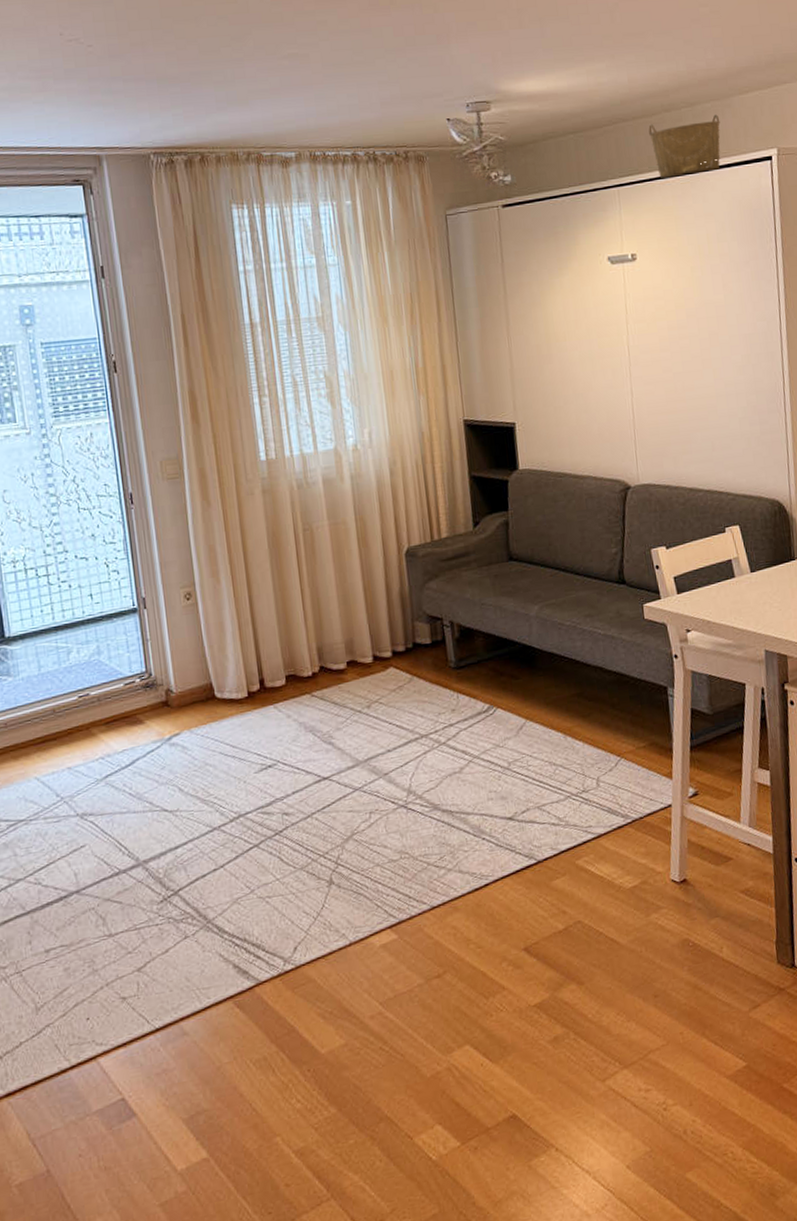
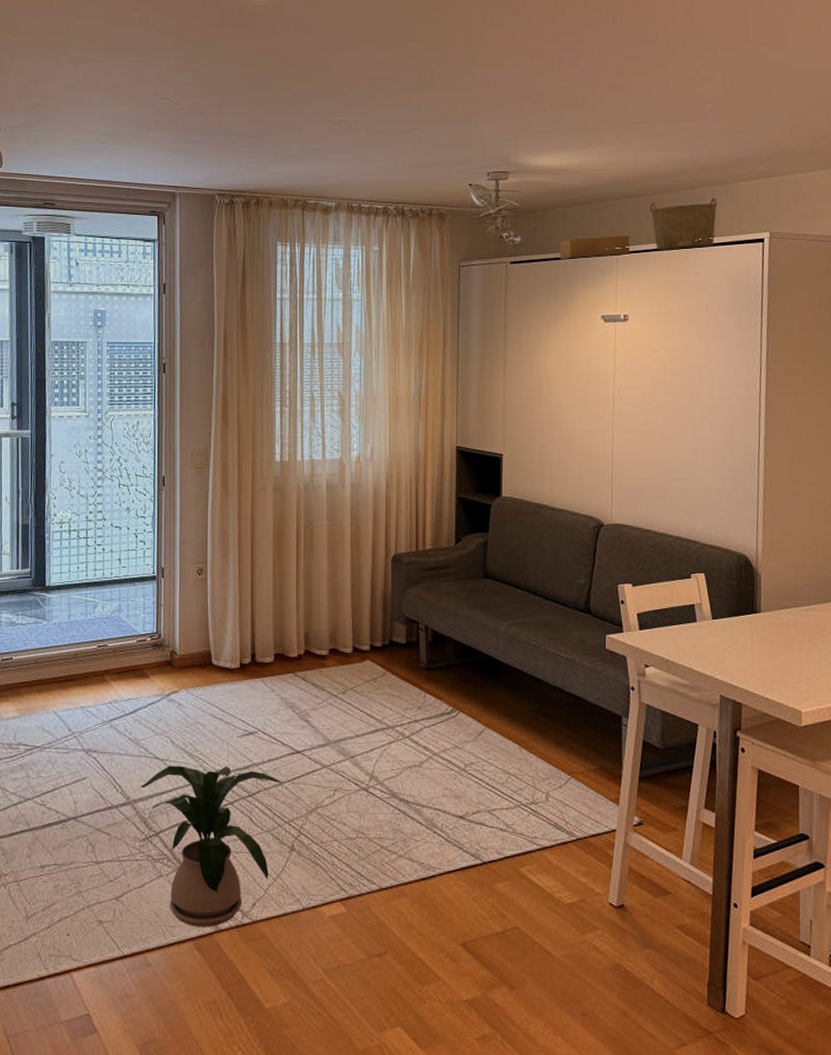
house plant: none [149,806,312,984] -> present [140,766,283,927]
box: none [555,164,632,198] -> present [560,235,631,260]

